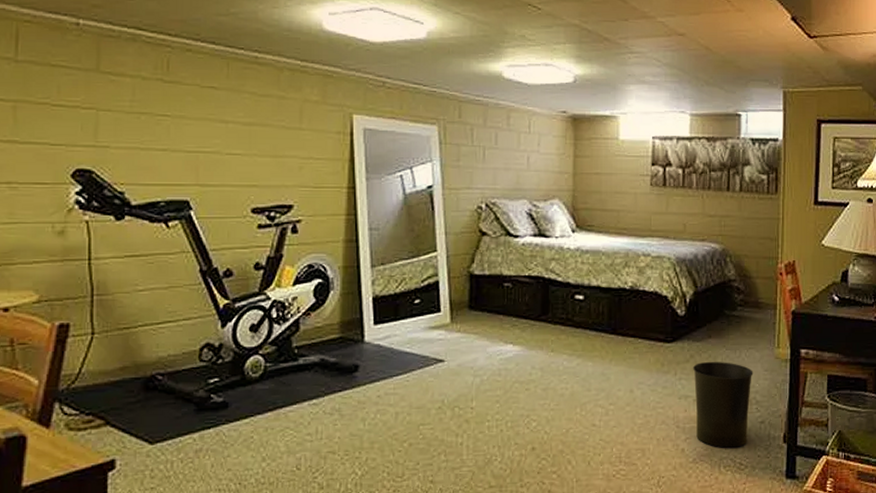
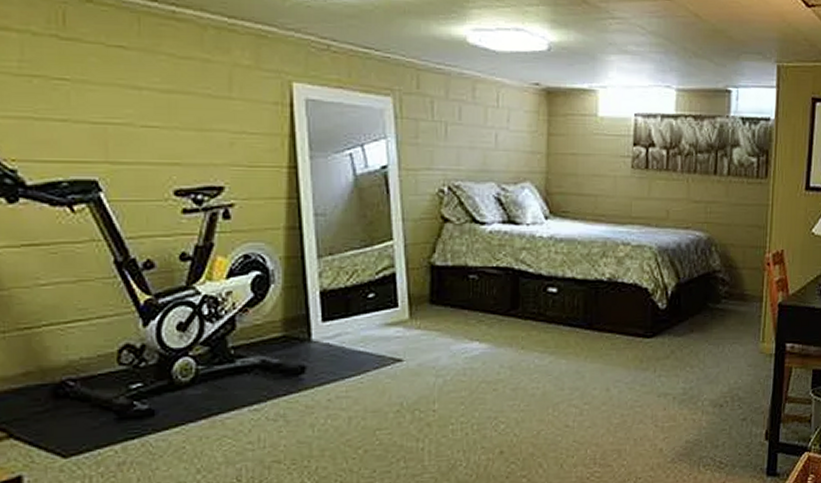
waste bin: present [693,361,754,448] -> none [673,356,737,447]

